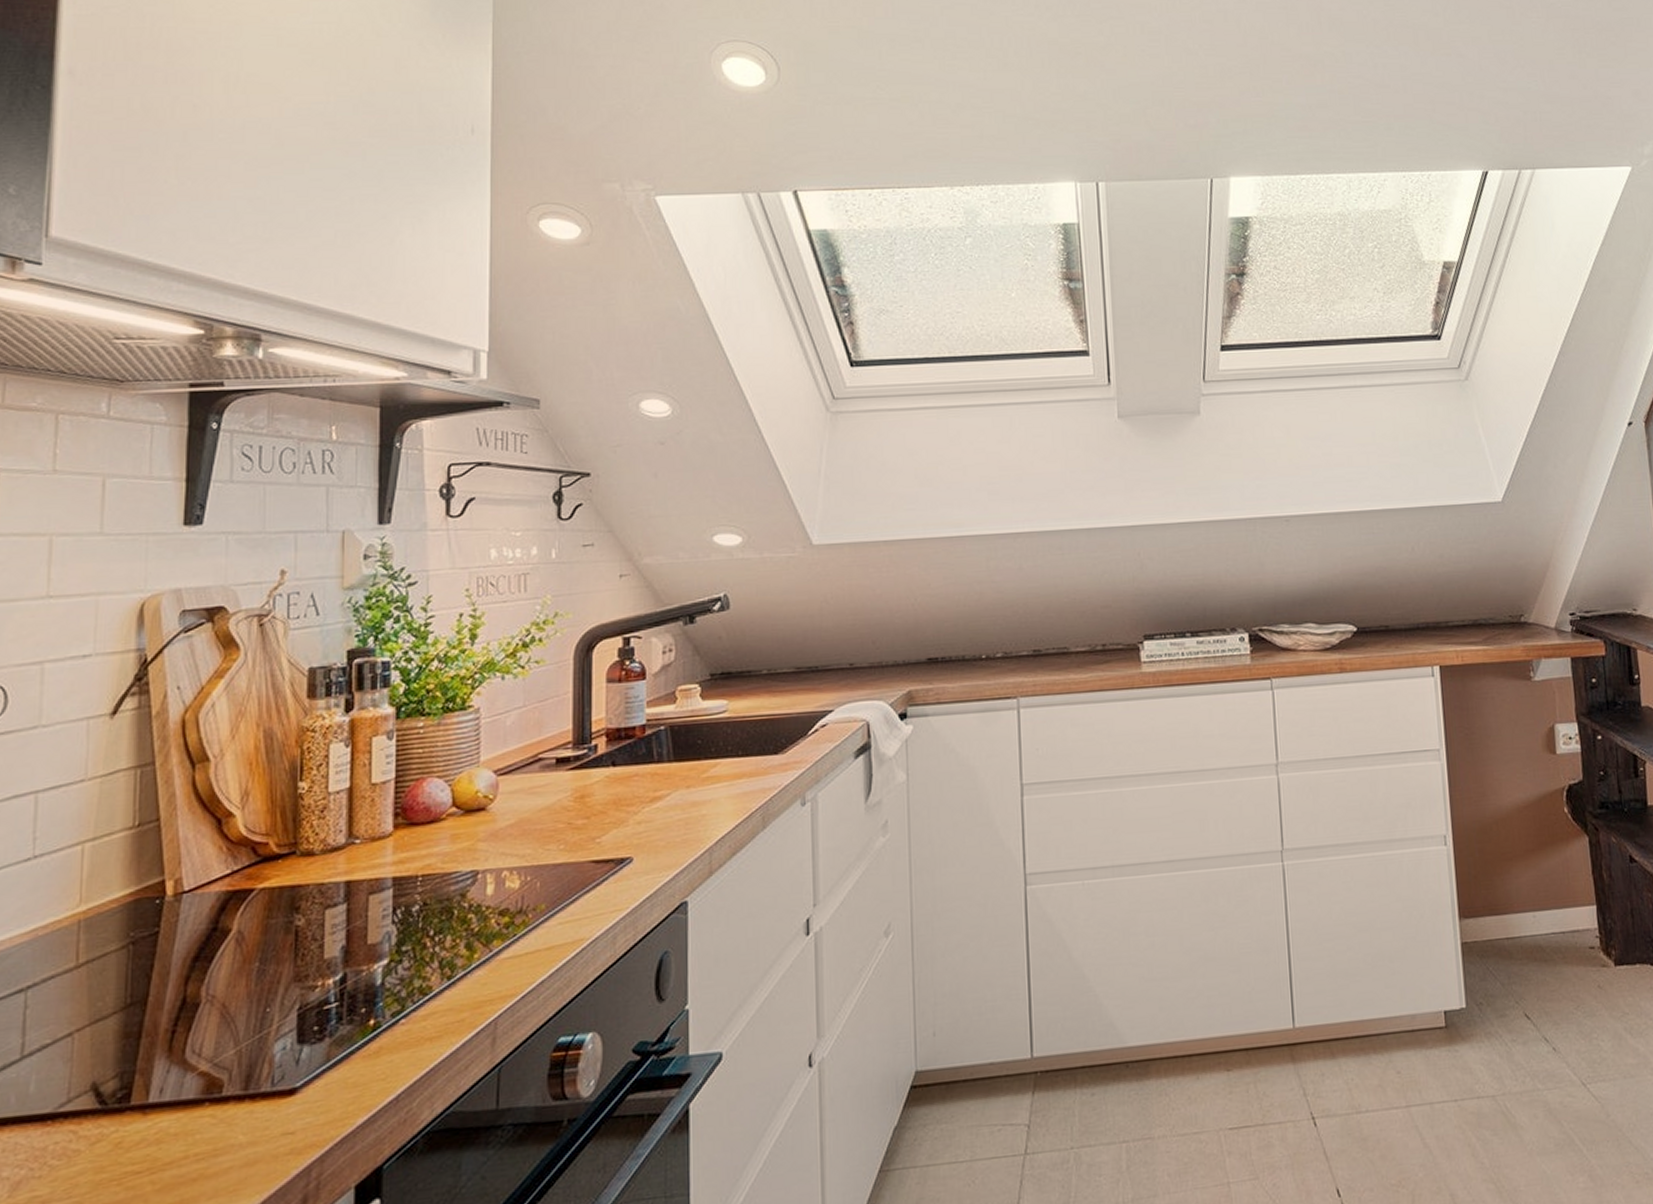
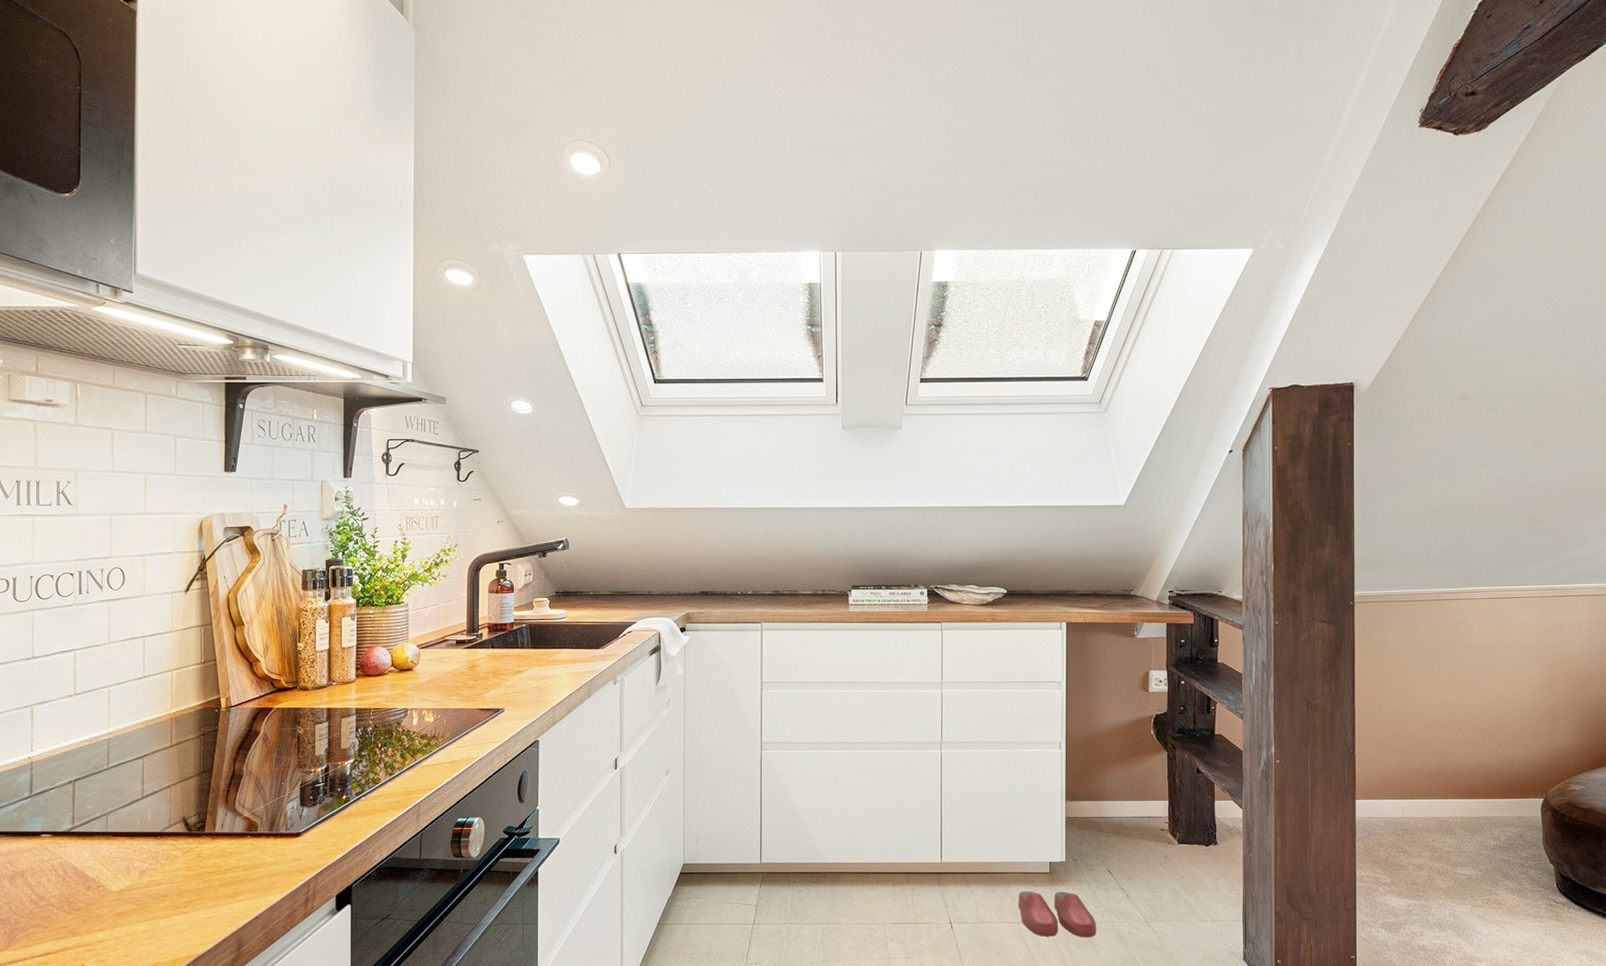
slippers: none [1405,1052,1518,1124] -> present [1019,890,1097,938]

